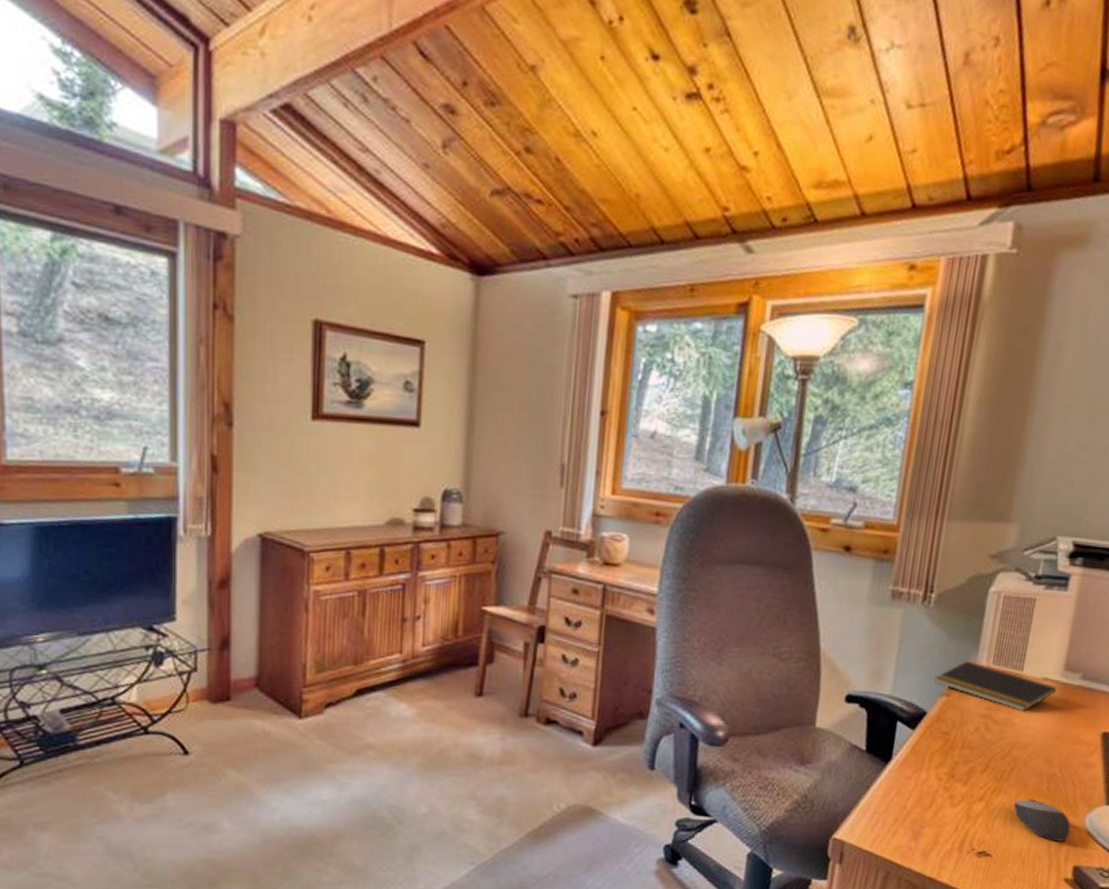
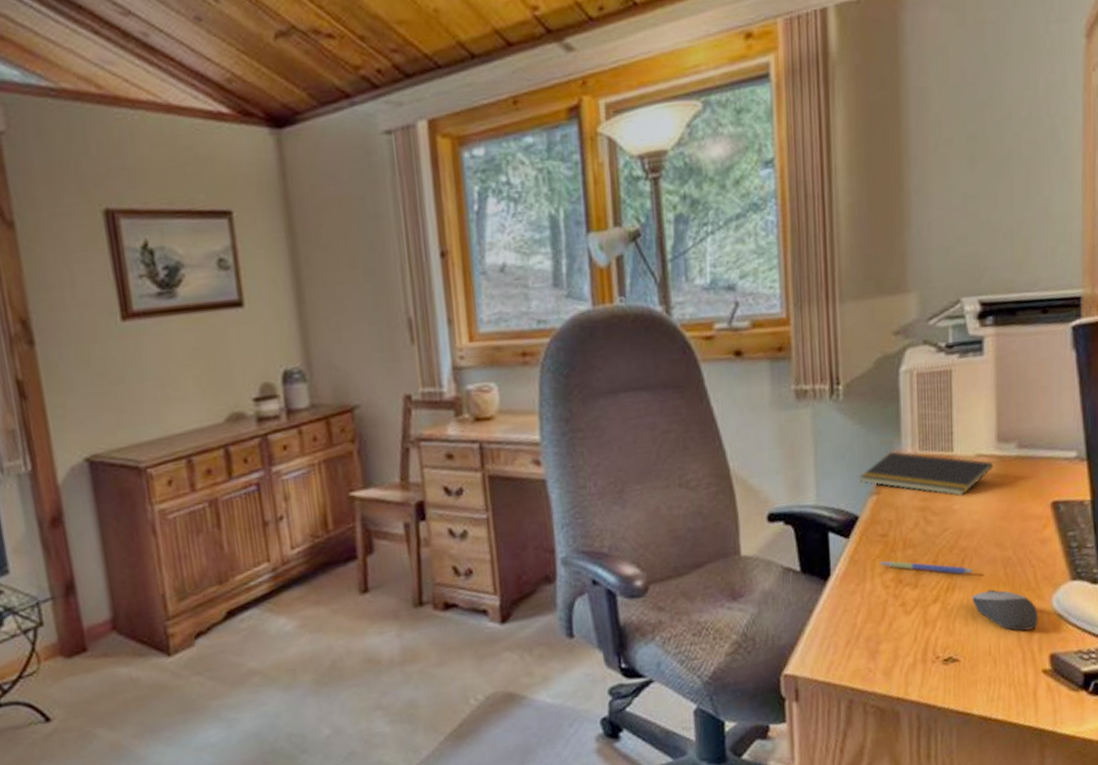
pen: none [937,756,1019,782] -> present [879,560,972,575]

